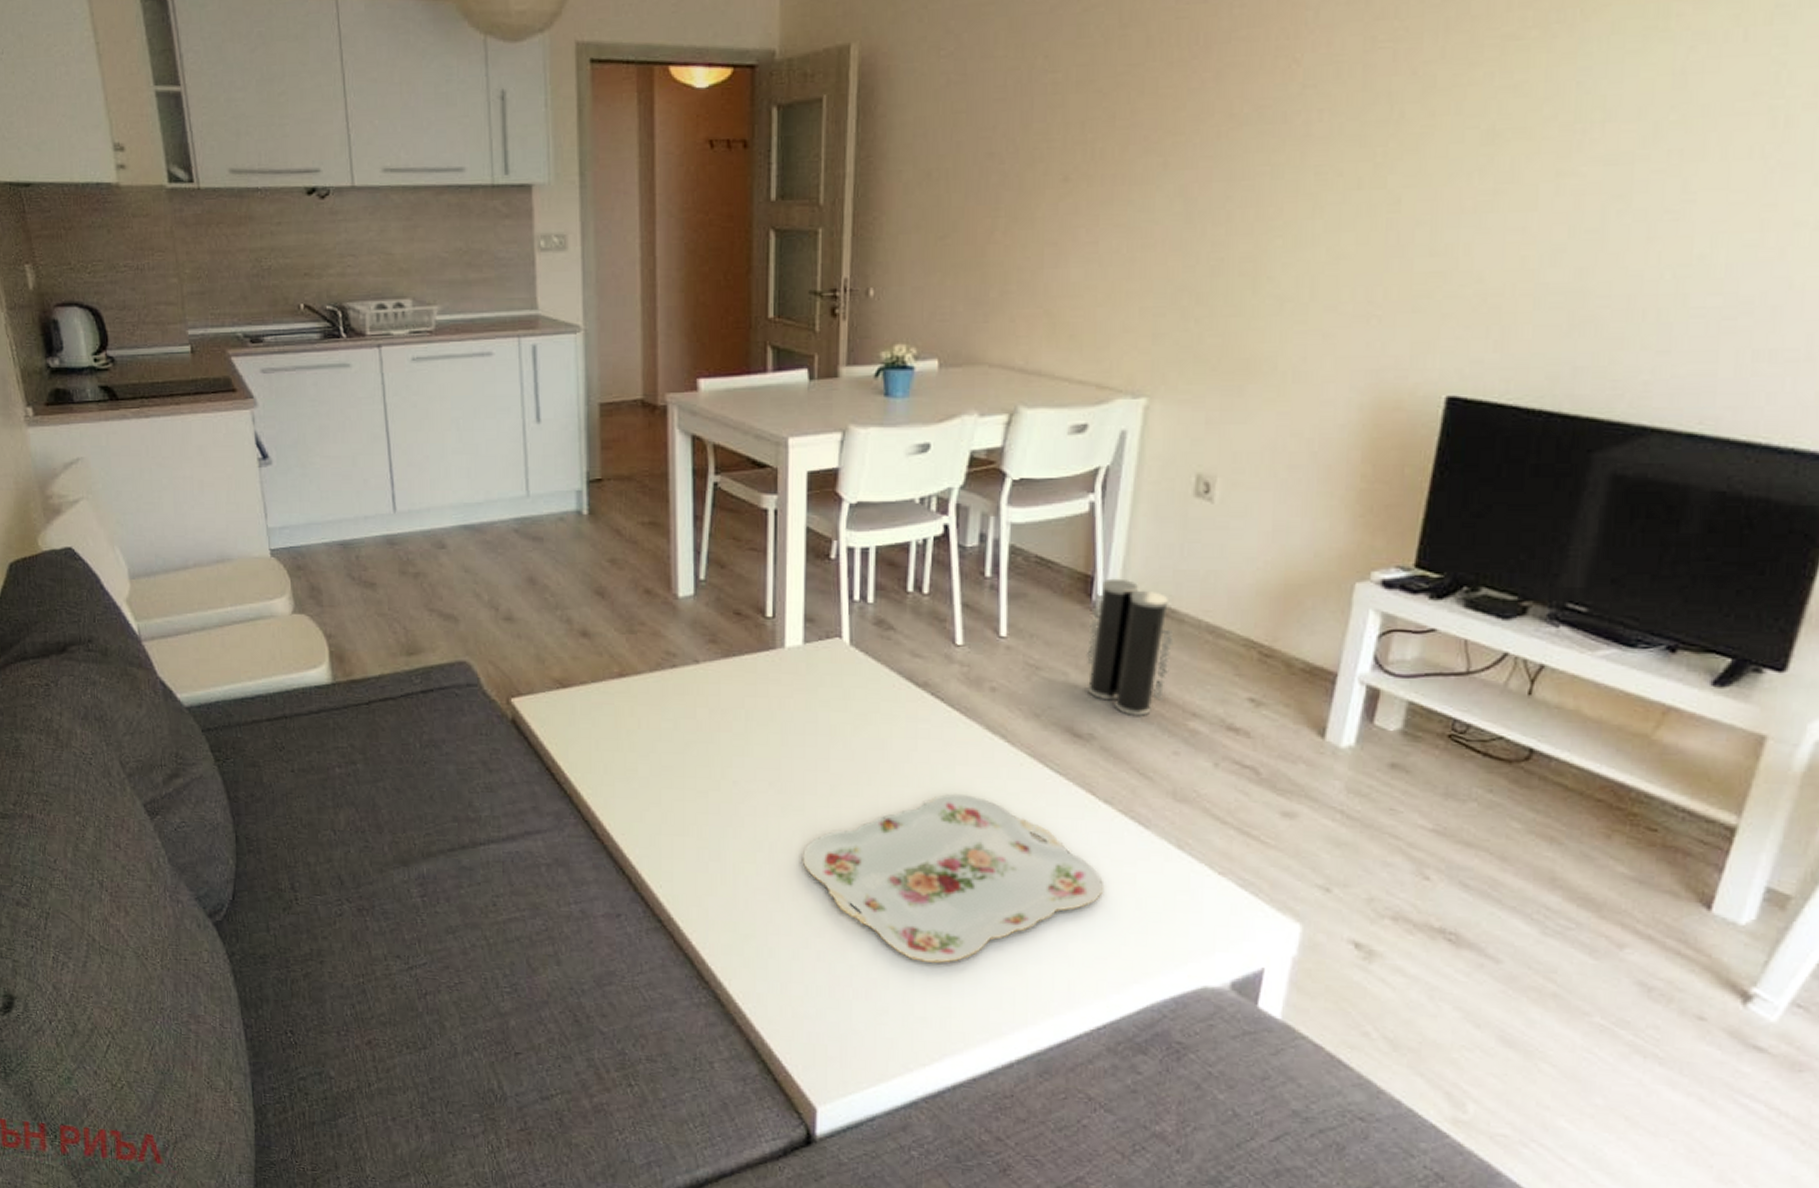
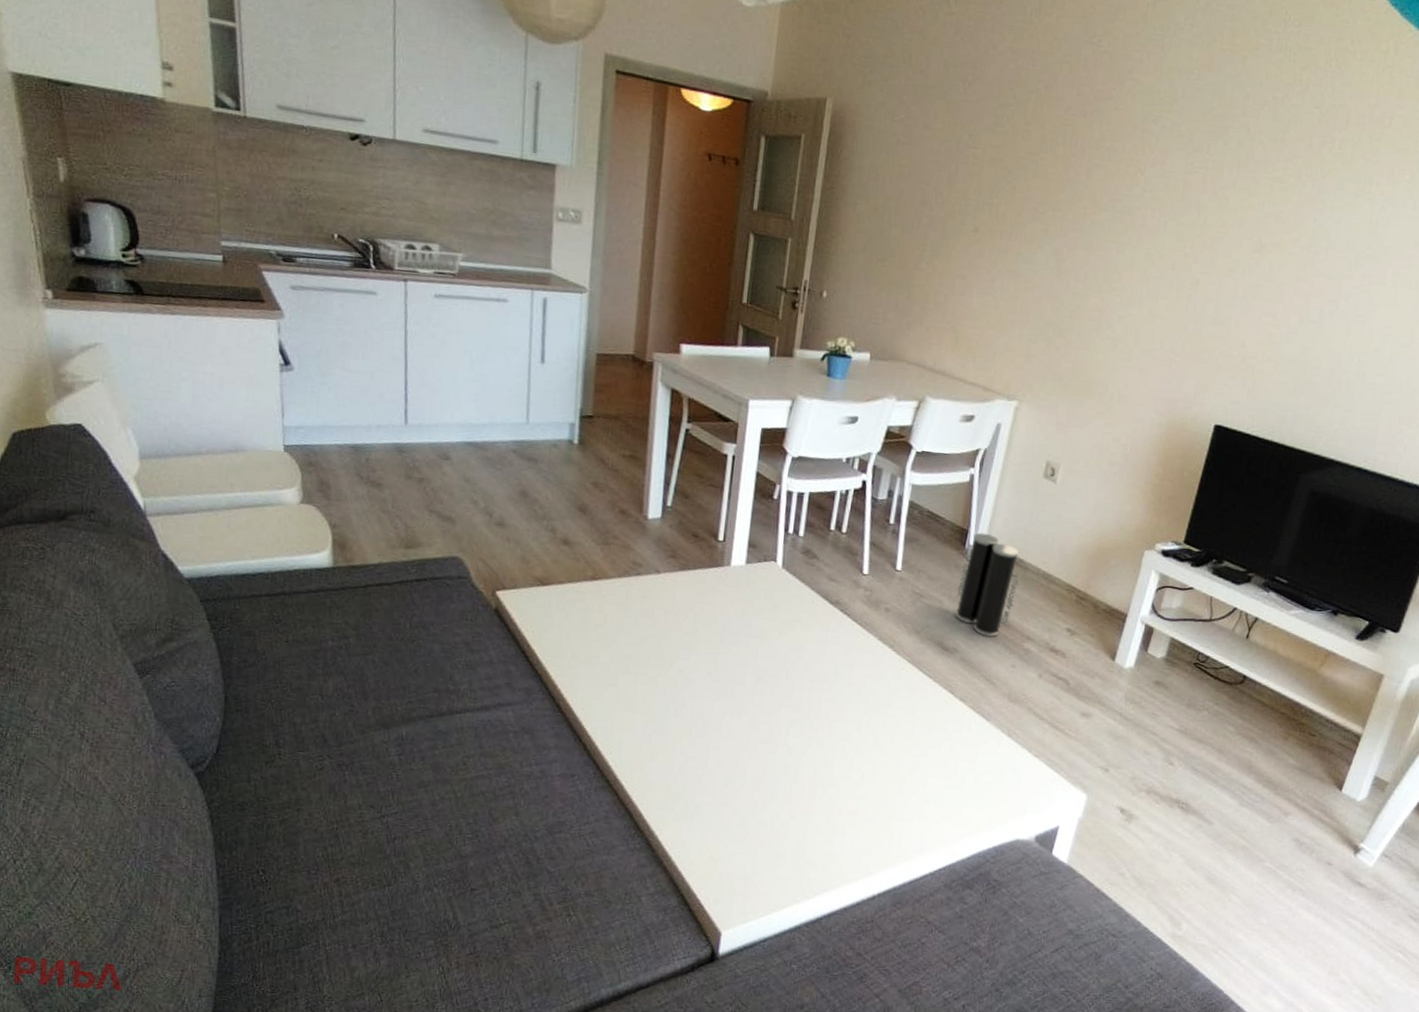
serving tray: present [802,794,1105,964] -> none [728,688,954,819]

